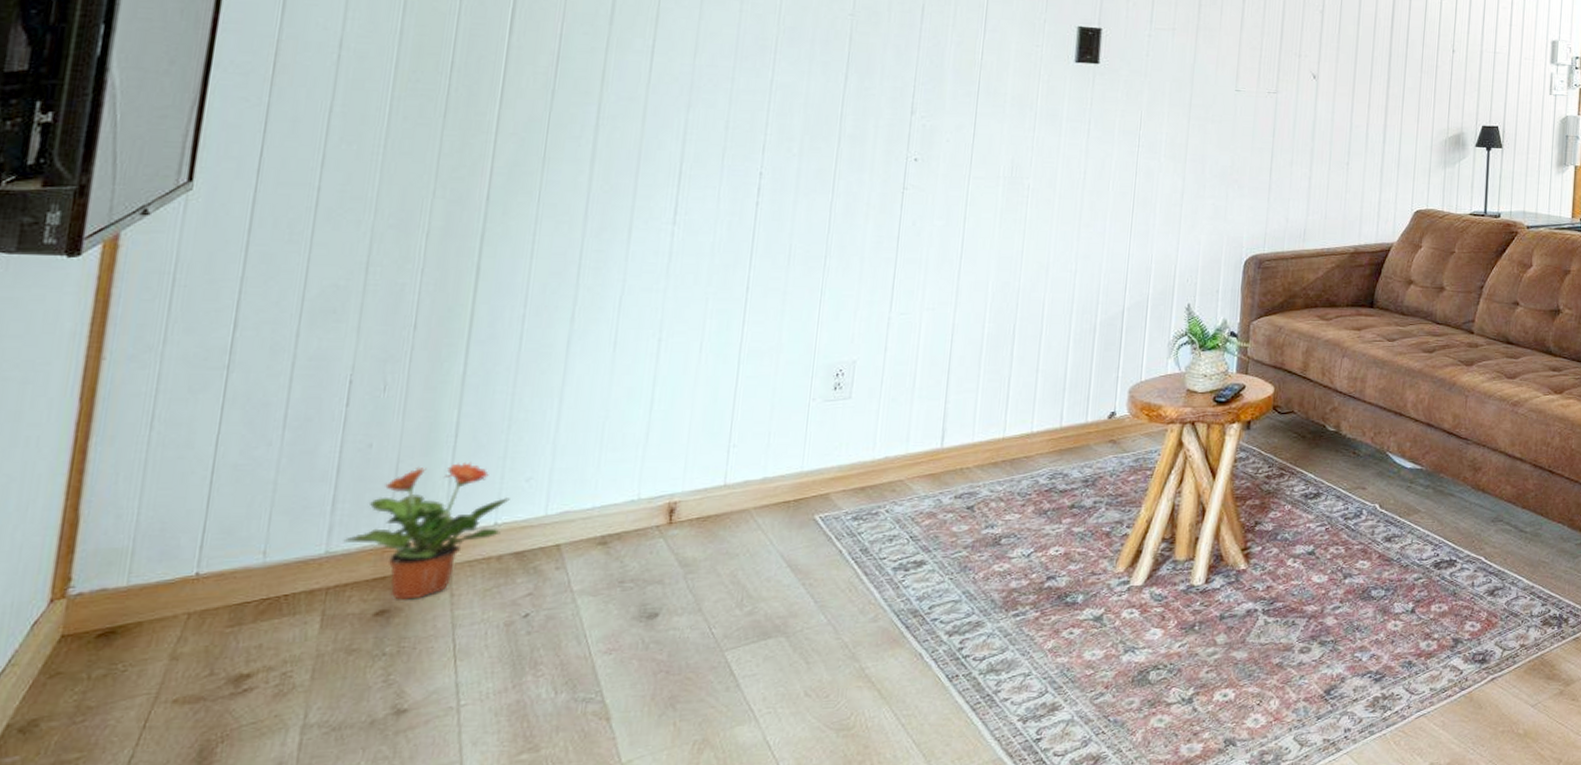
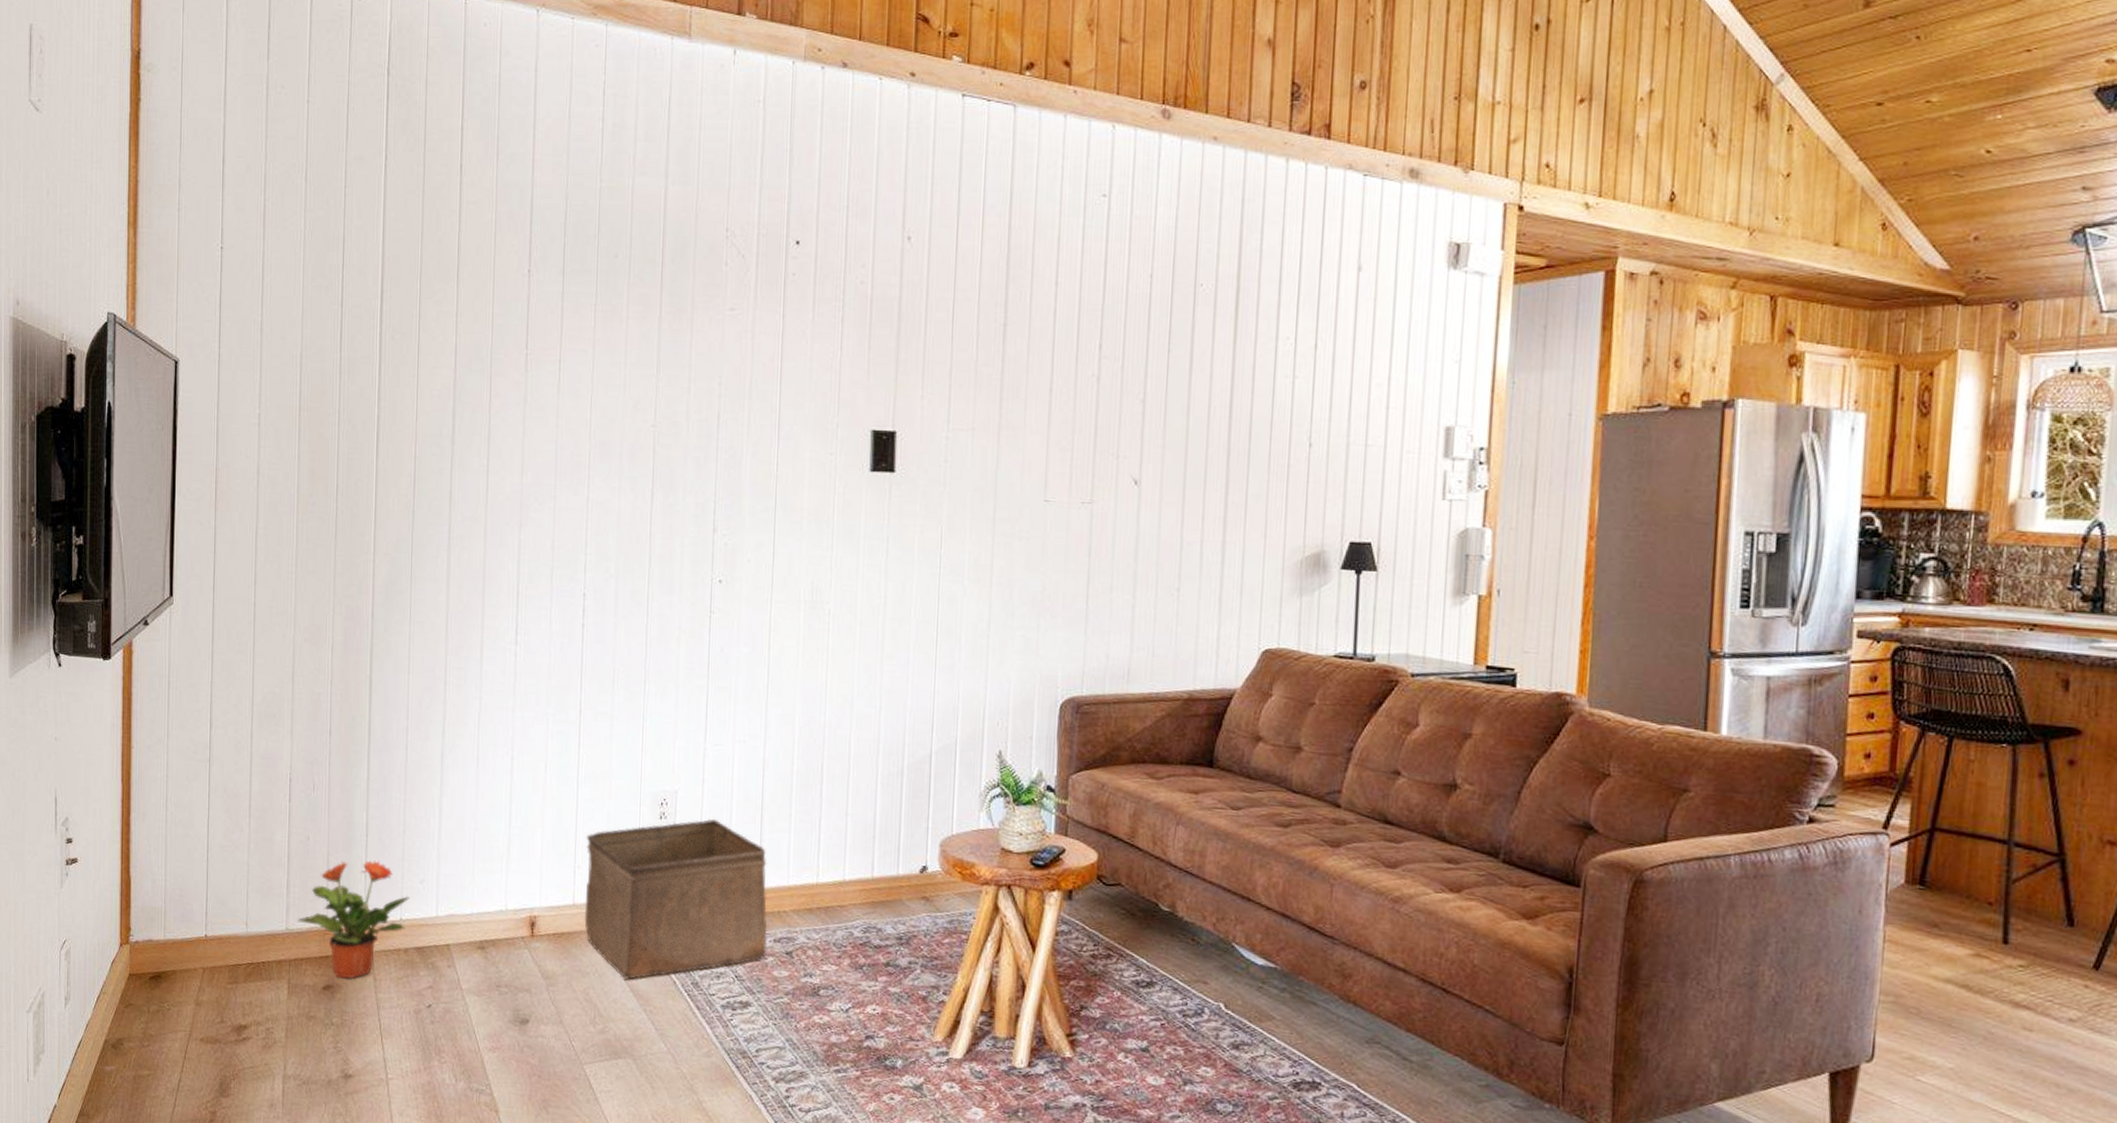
storage bin: none [736,385,951,557] -> present [584,818,768,981]

